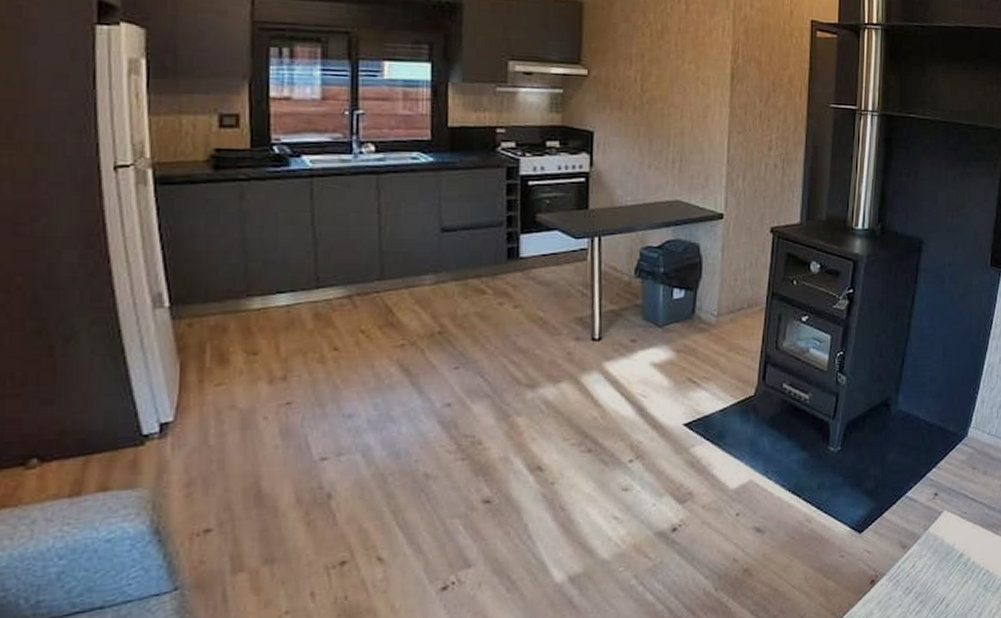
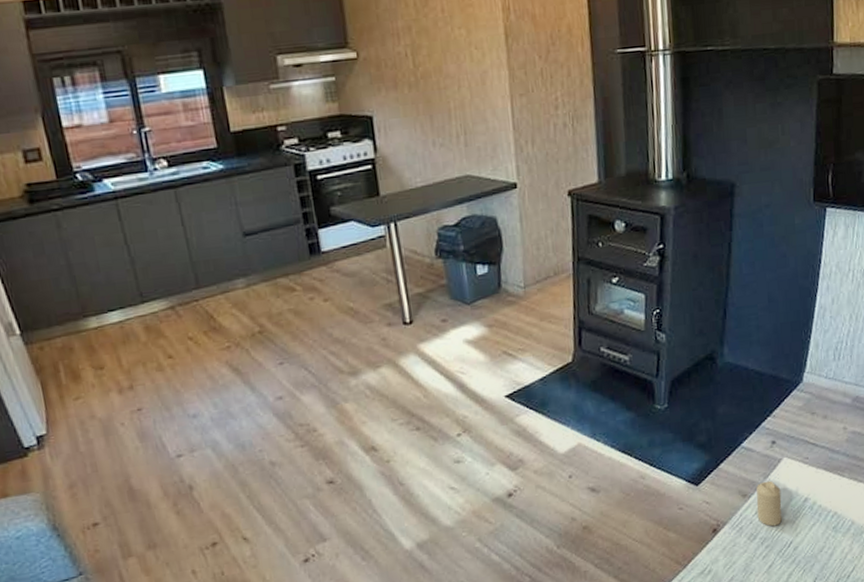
candle: none [914,533,939,581] -> present [756,480,782,527]

